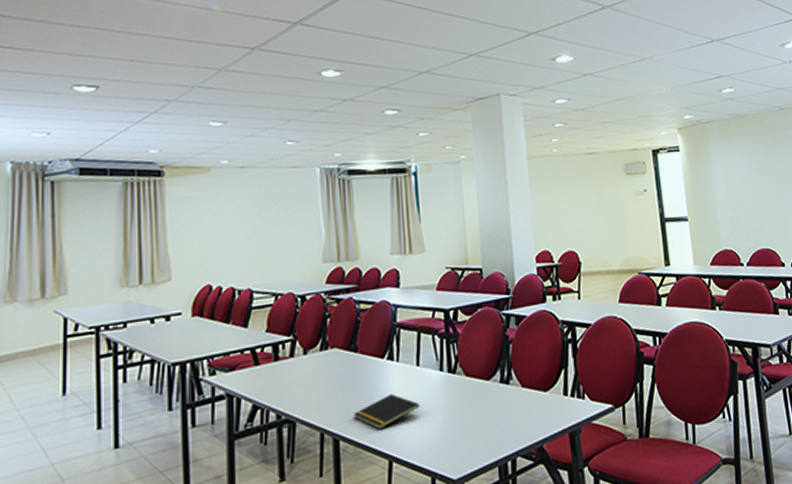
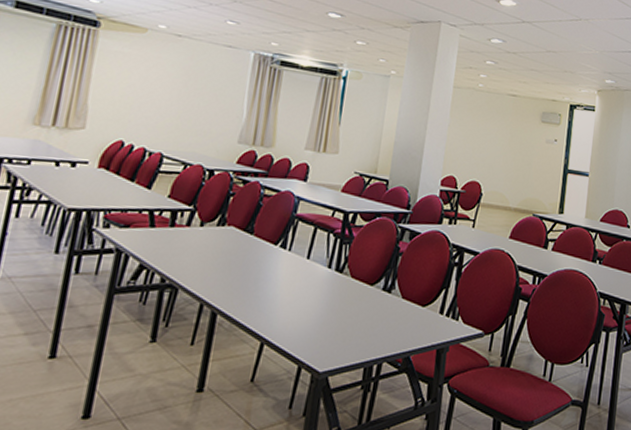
notepad: present [353,393,420,430] -> none [236,279,302,312]

